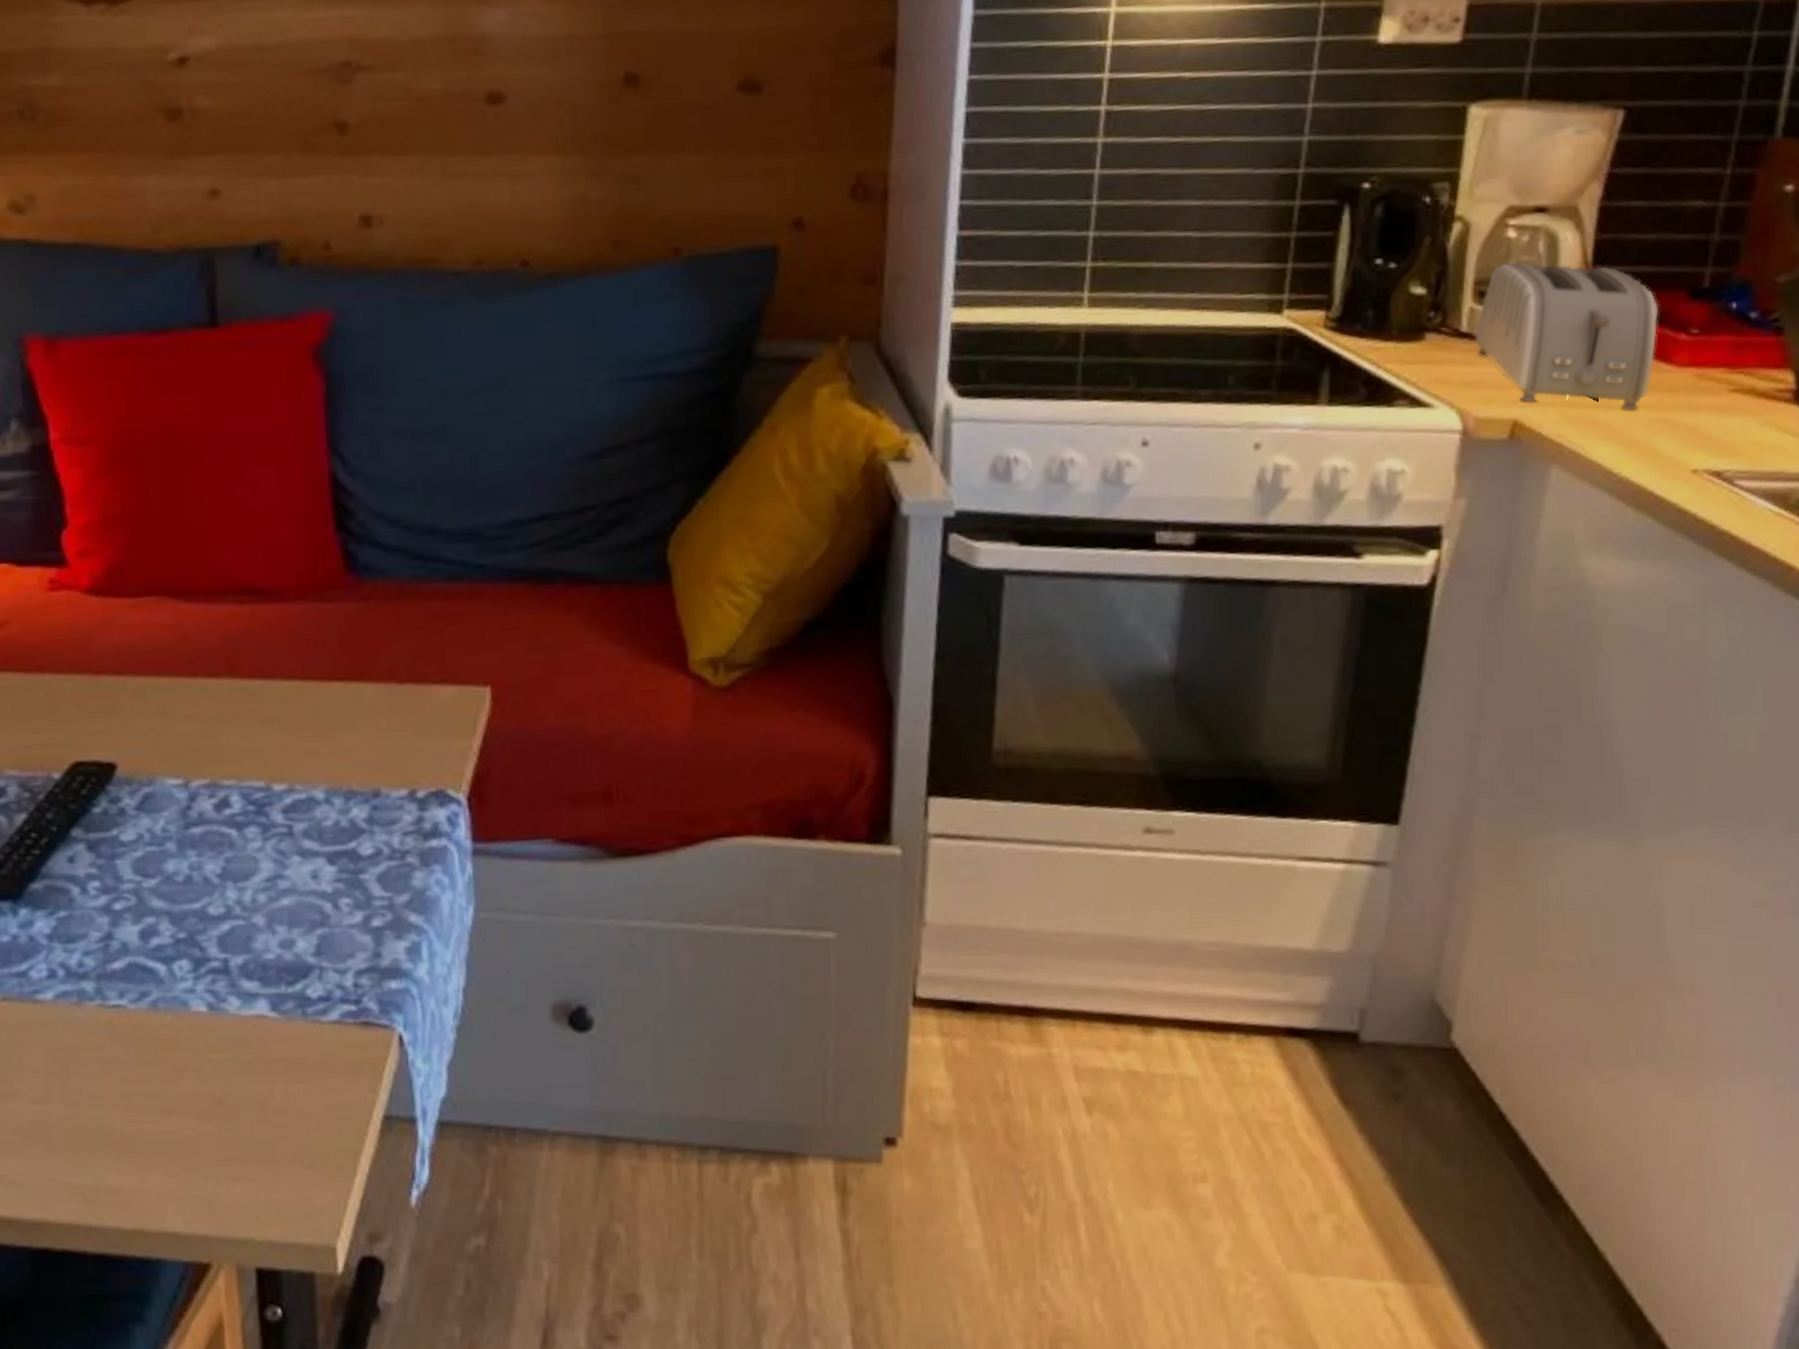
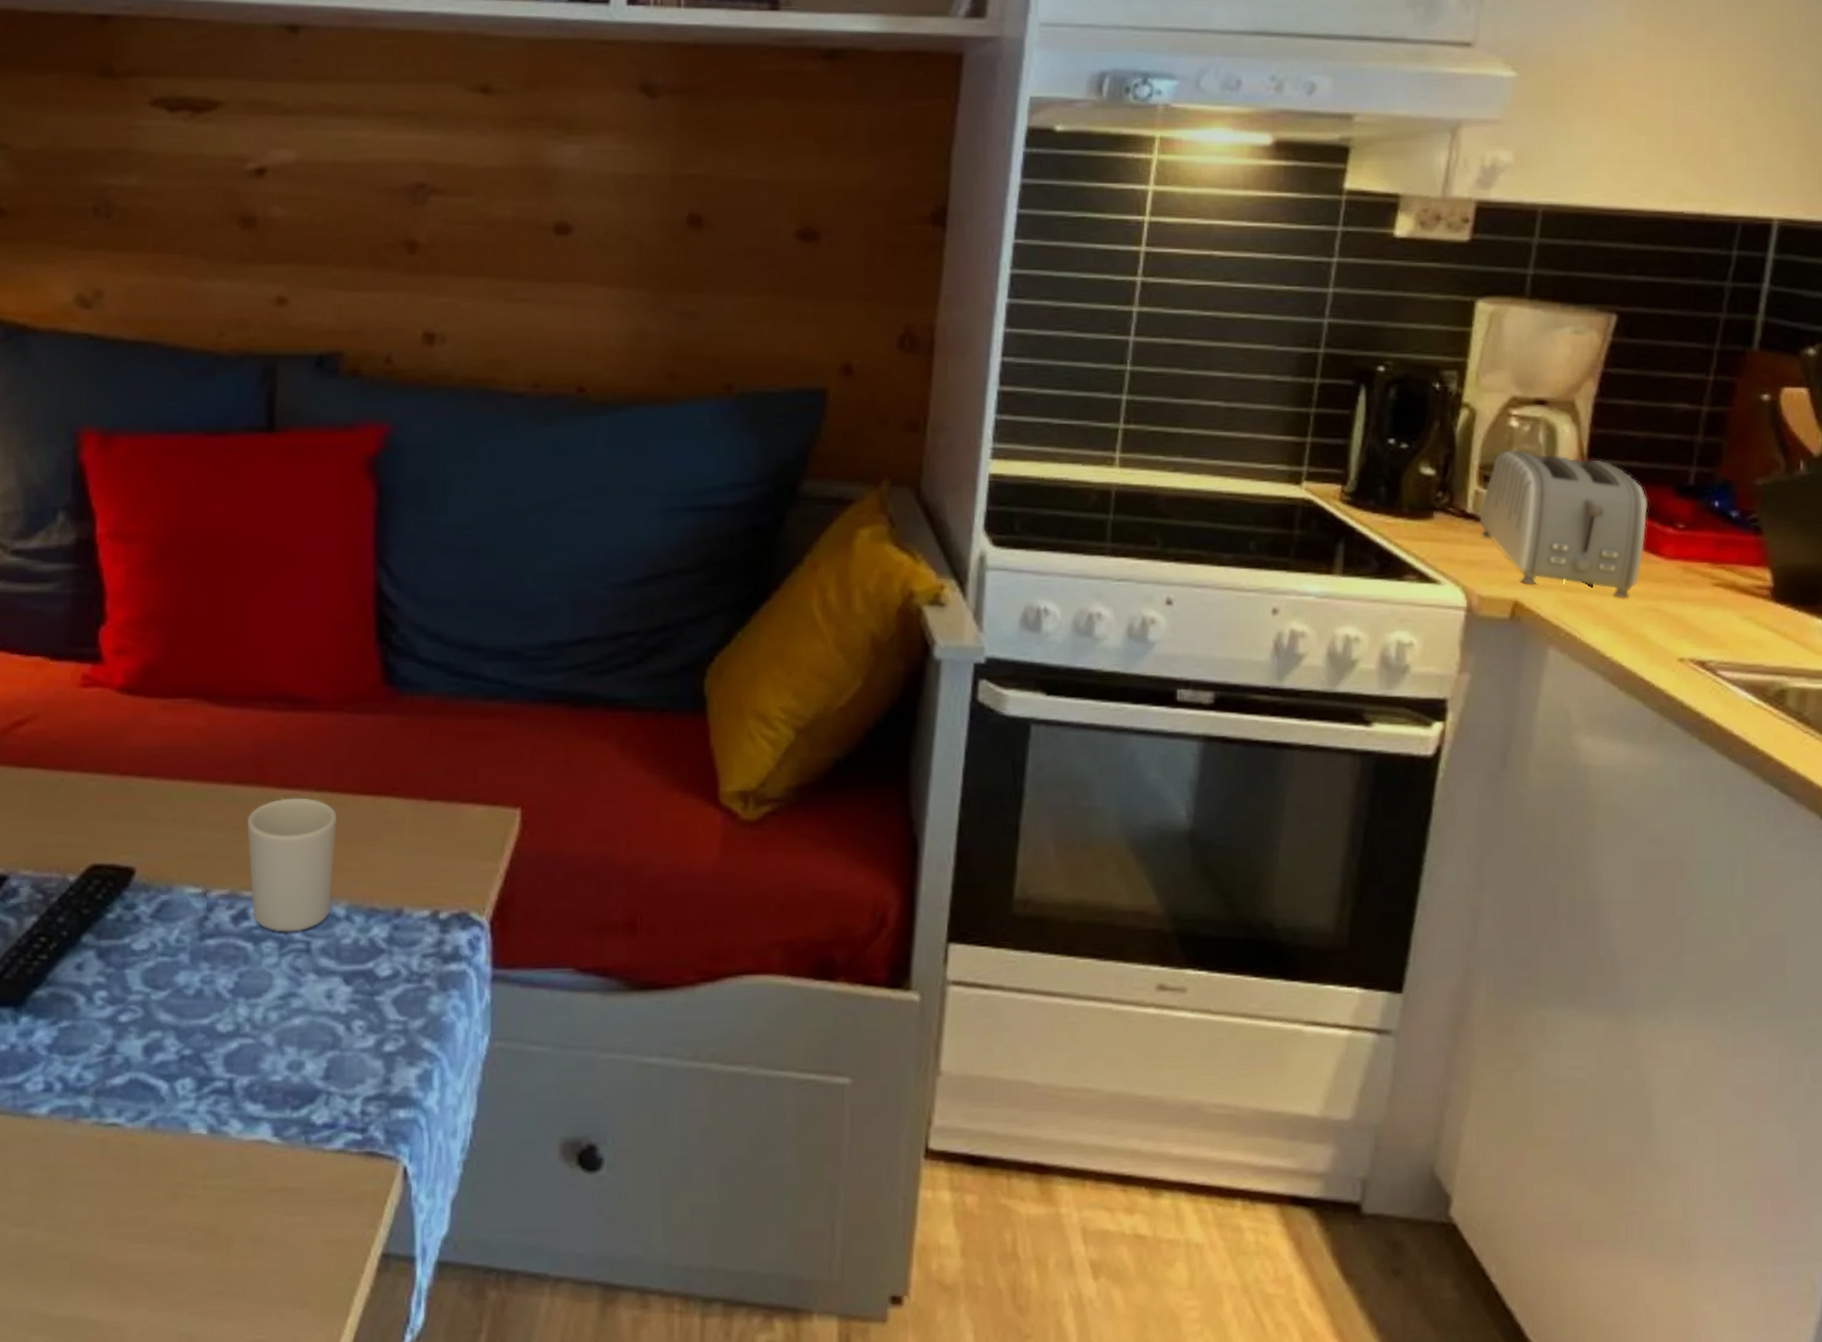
mug: none [221,687,310,818] -> present [247,798,337,932]

